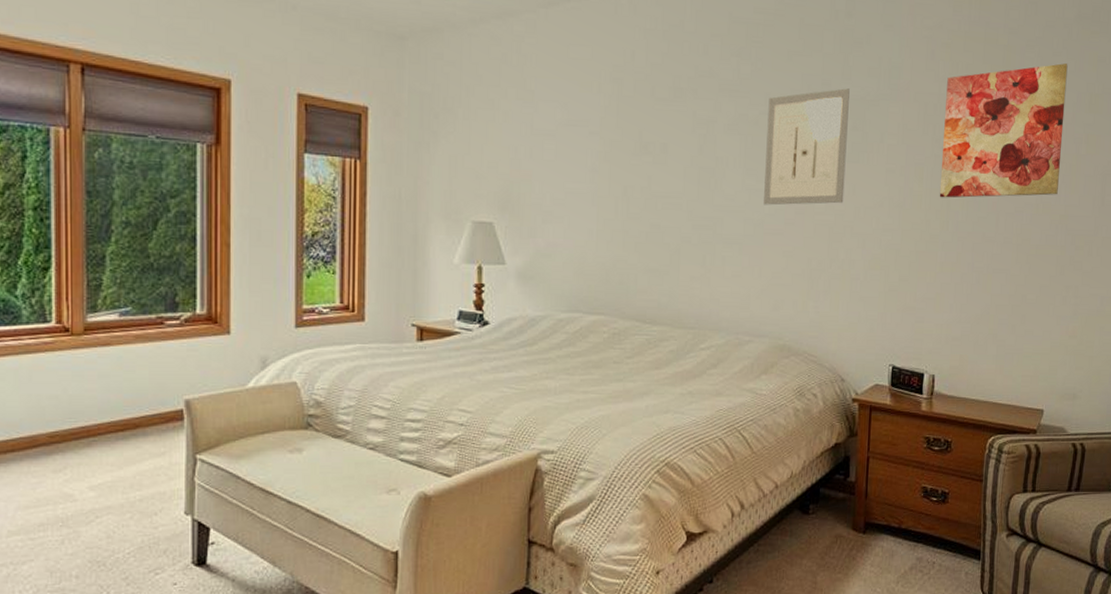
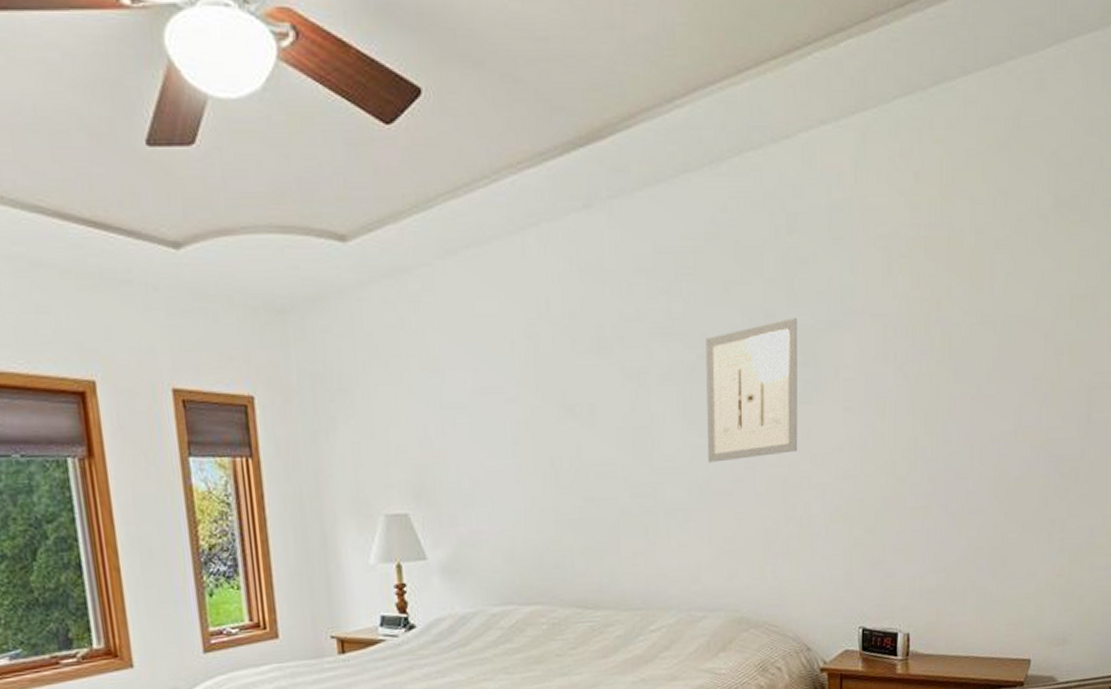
wall art: present [939,63,1068,198] -> none [905,263,1045,434]

